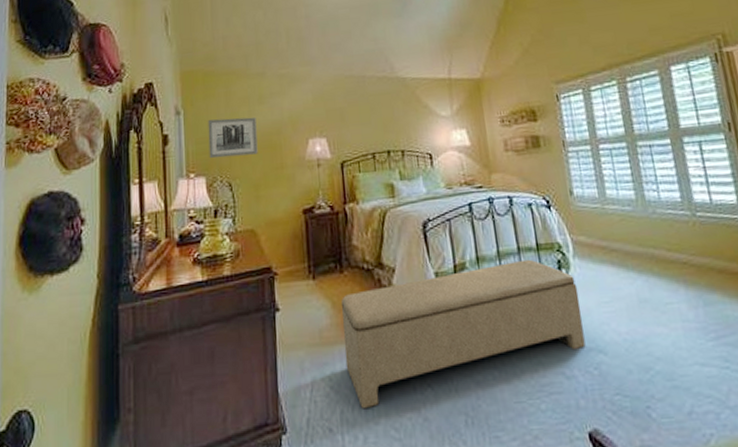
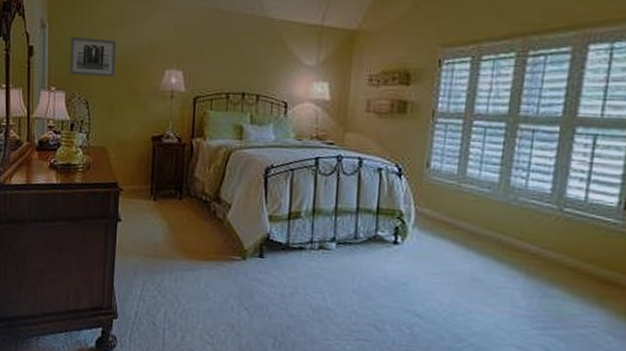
bench: present [340,259,586,409] -> none [174,218,410,315]

